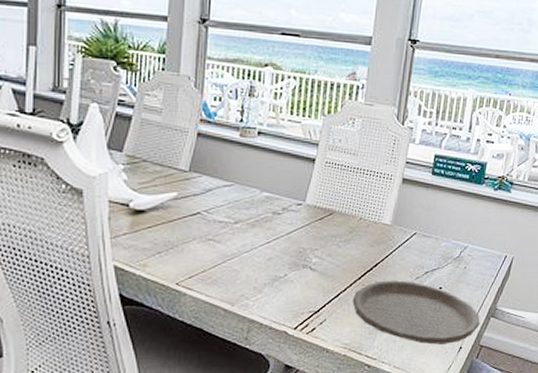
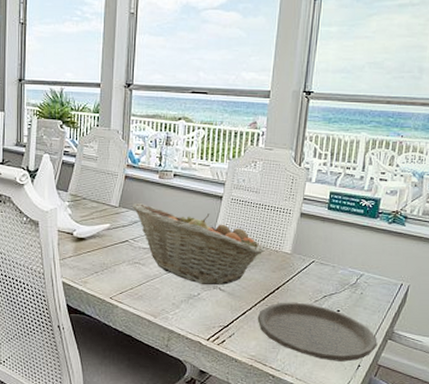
fruit basket: none [207,167,363,263] -> present [133,203,265,285]

